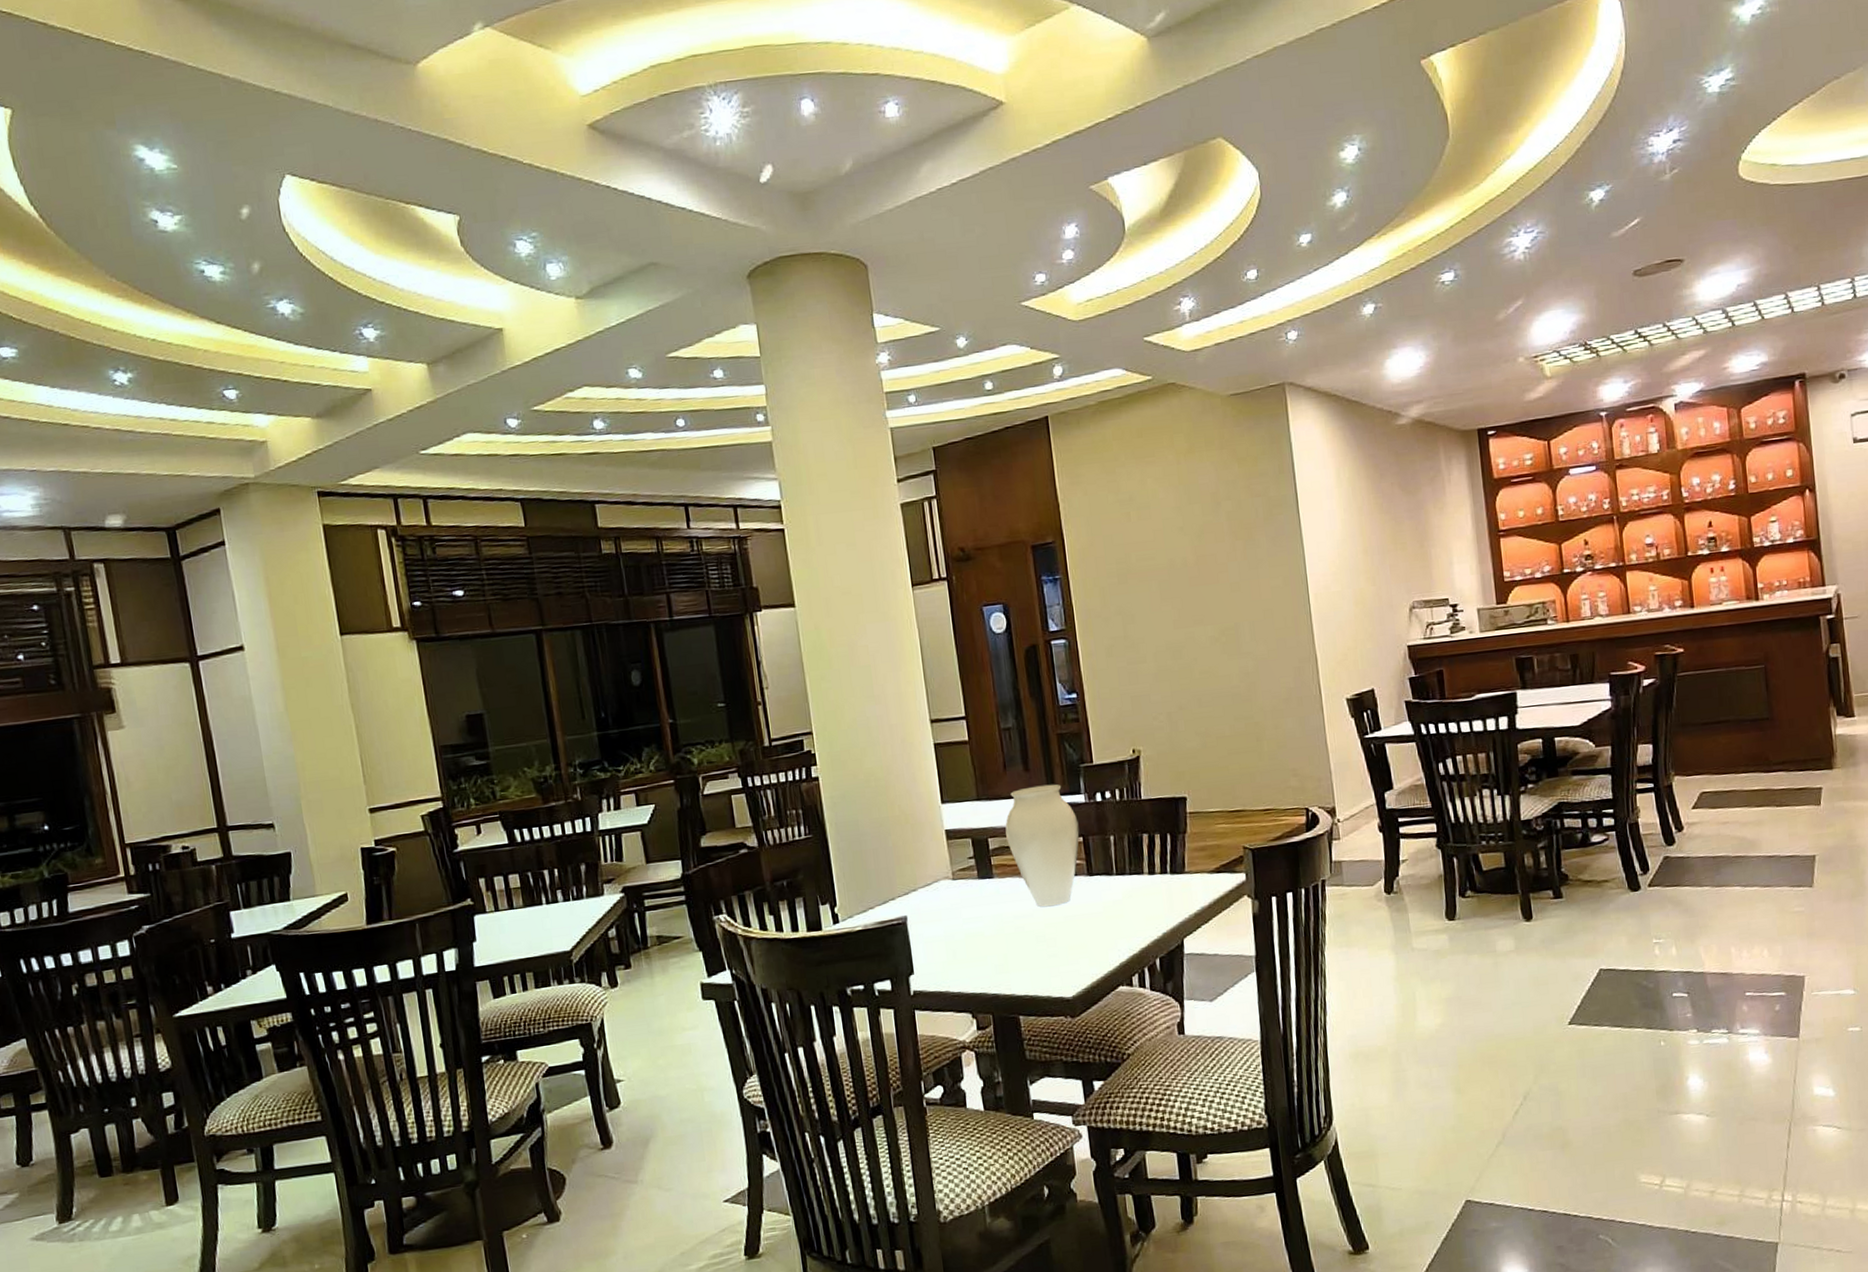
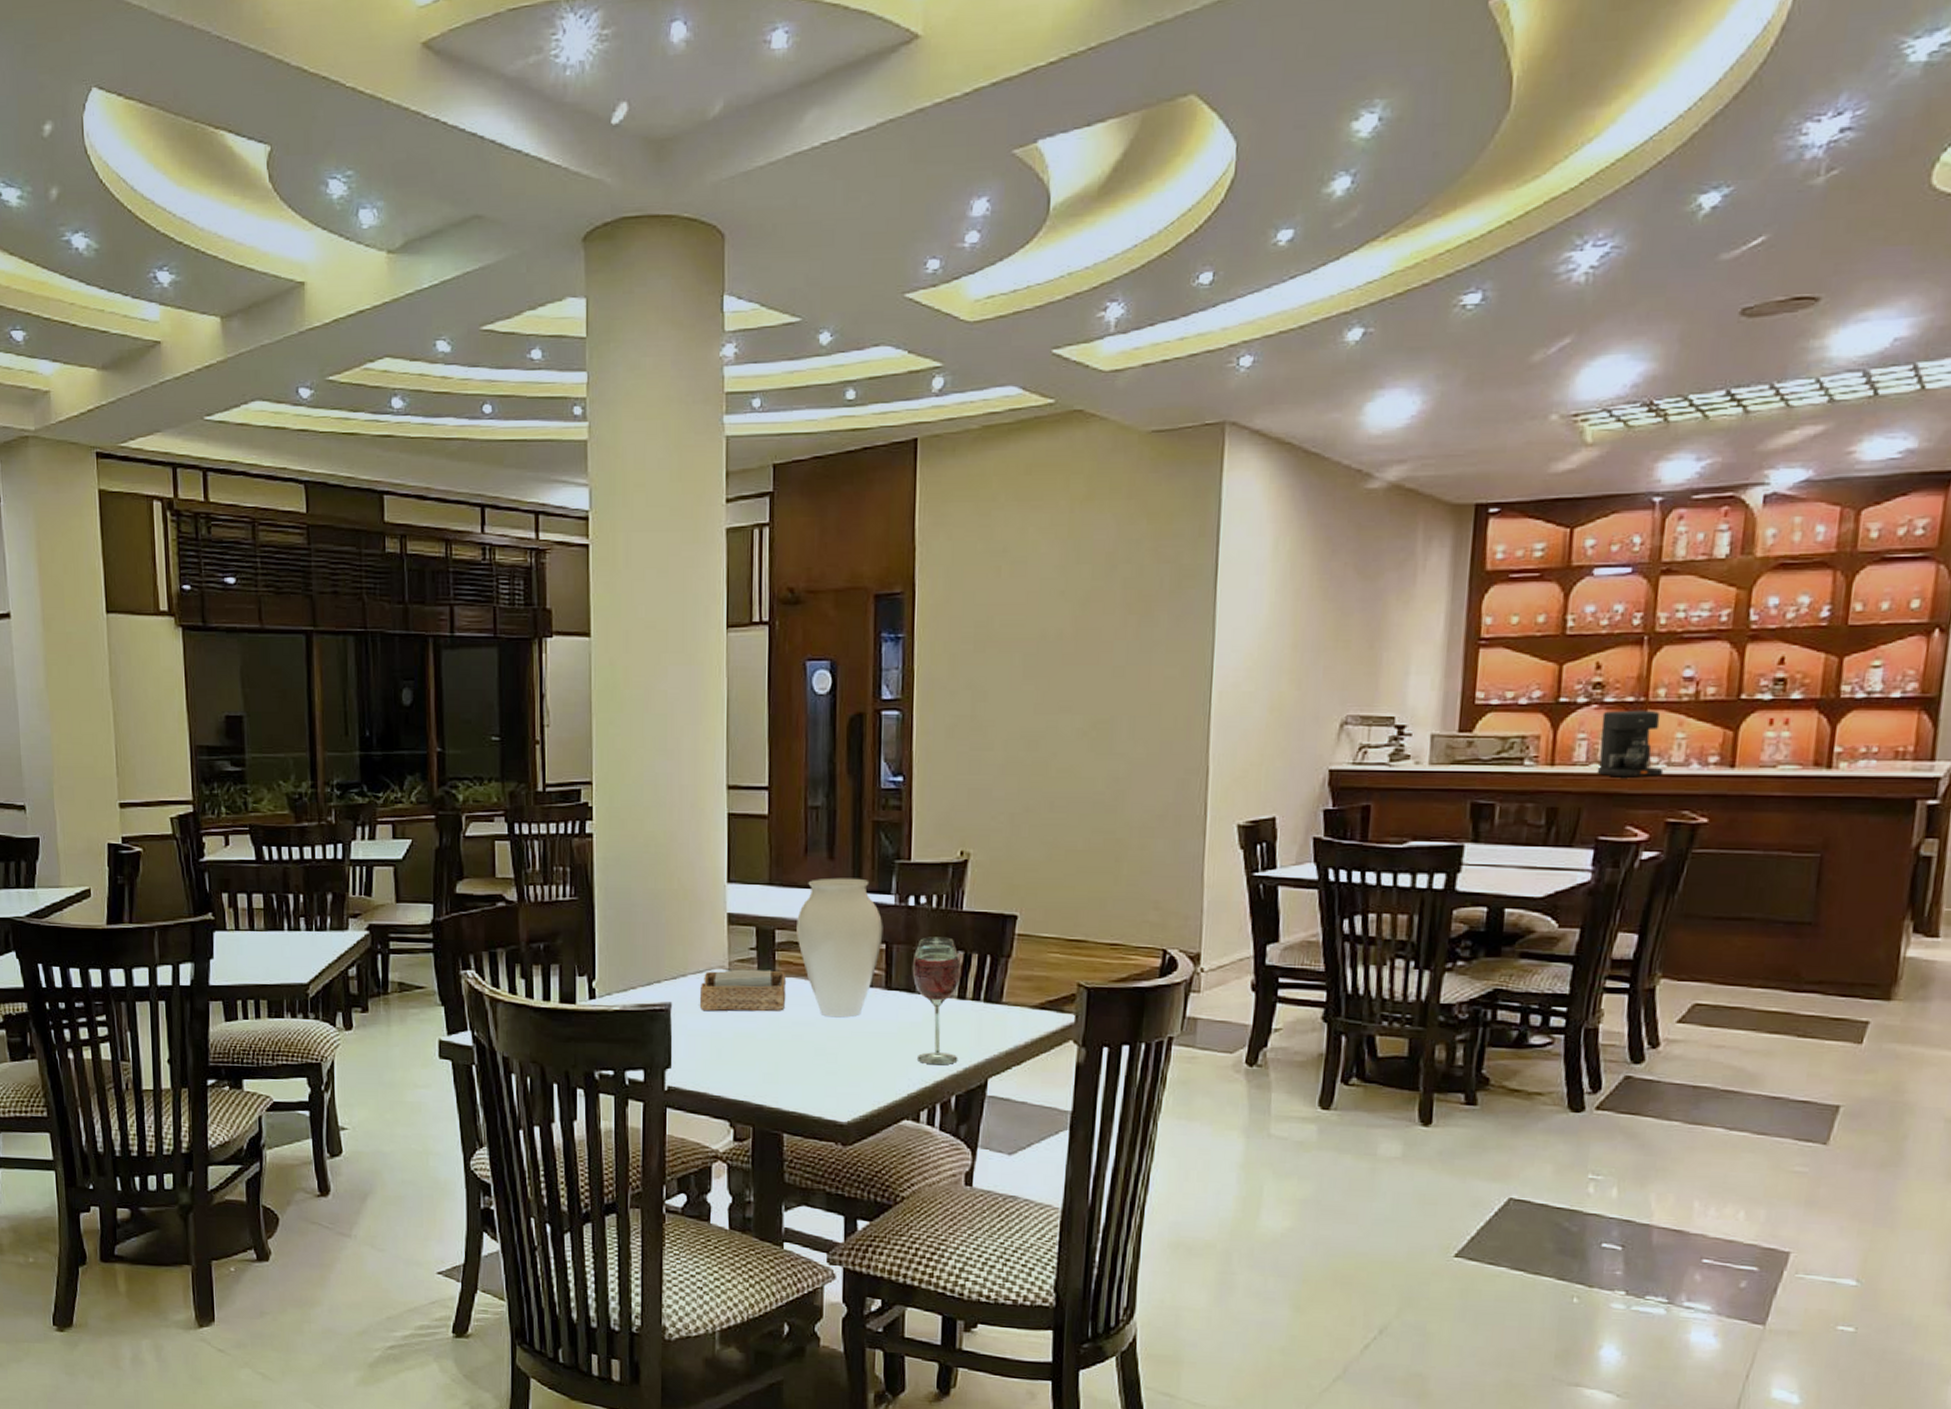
napkin holder: none [930,874,1006,918] -> present [699,969,787,1012]
wineglass: none [1107,823,1157,935] -> present [912,937,962,1065]
coffee maker: none [1596,571,1646,626] -> present [1597,710,1664,778]

